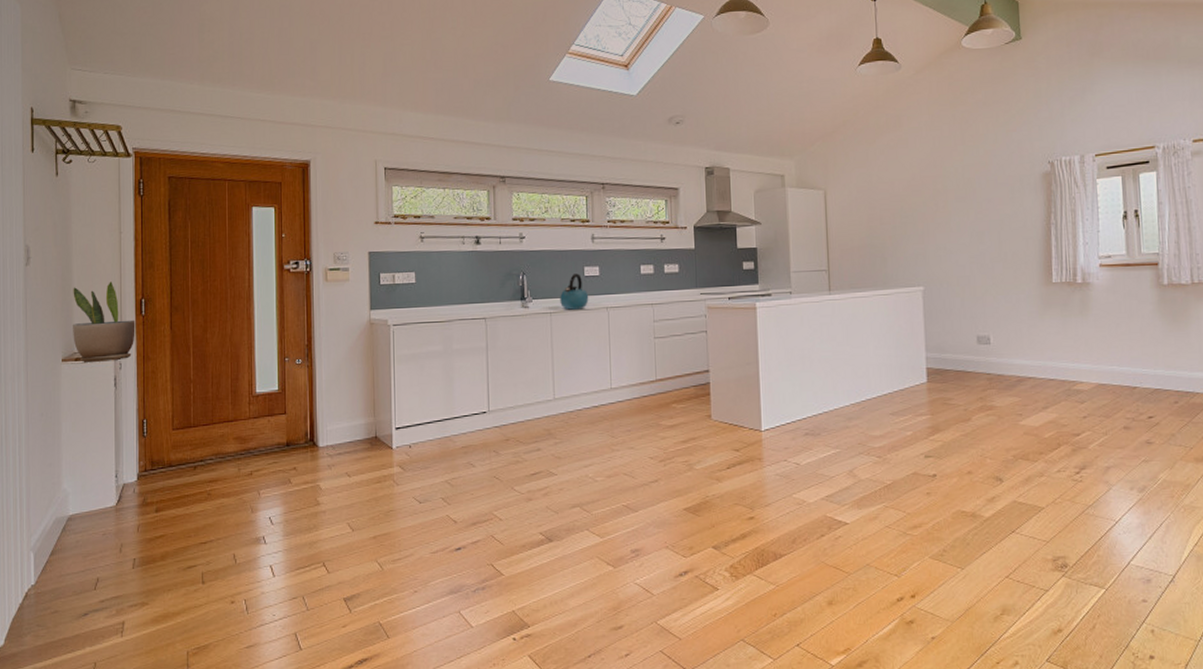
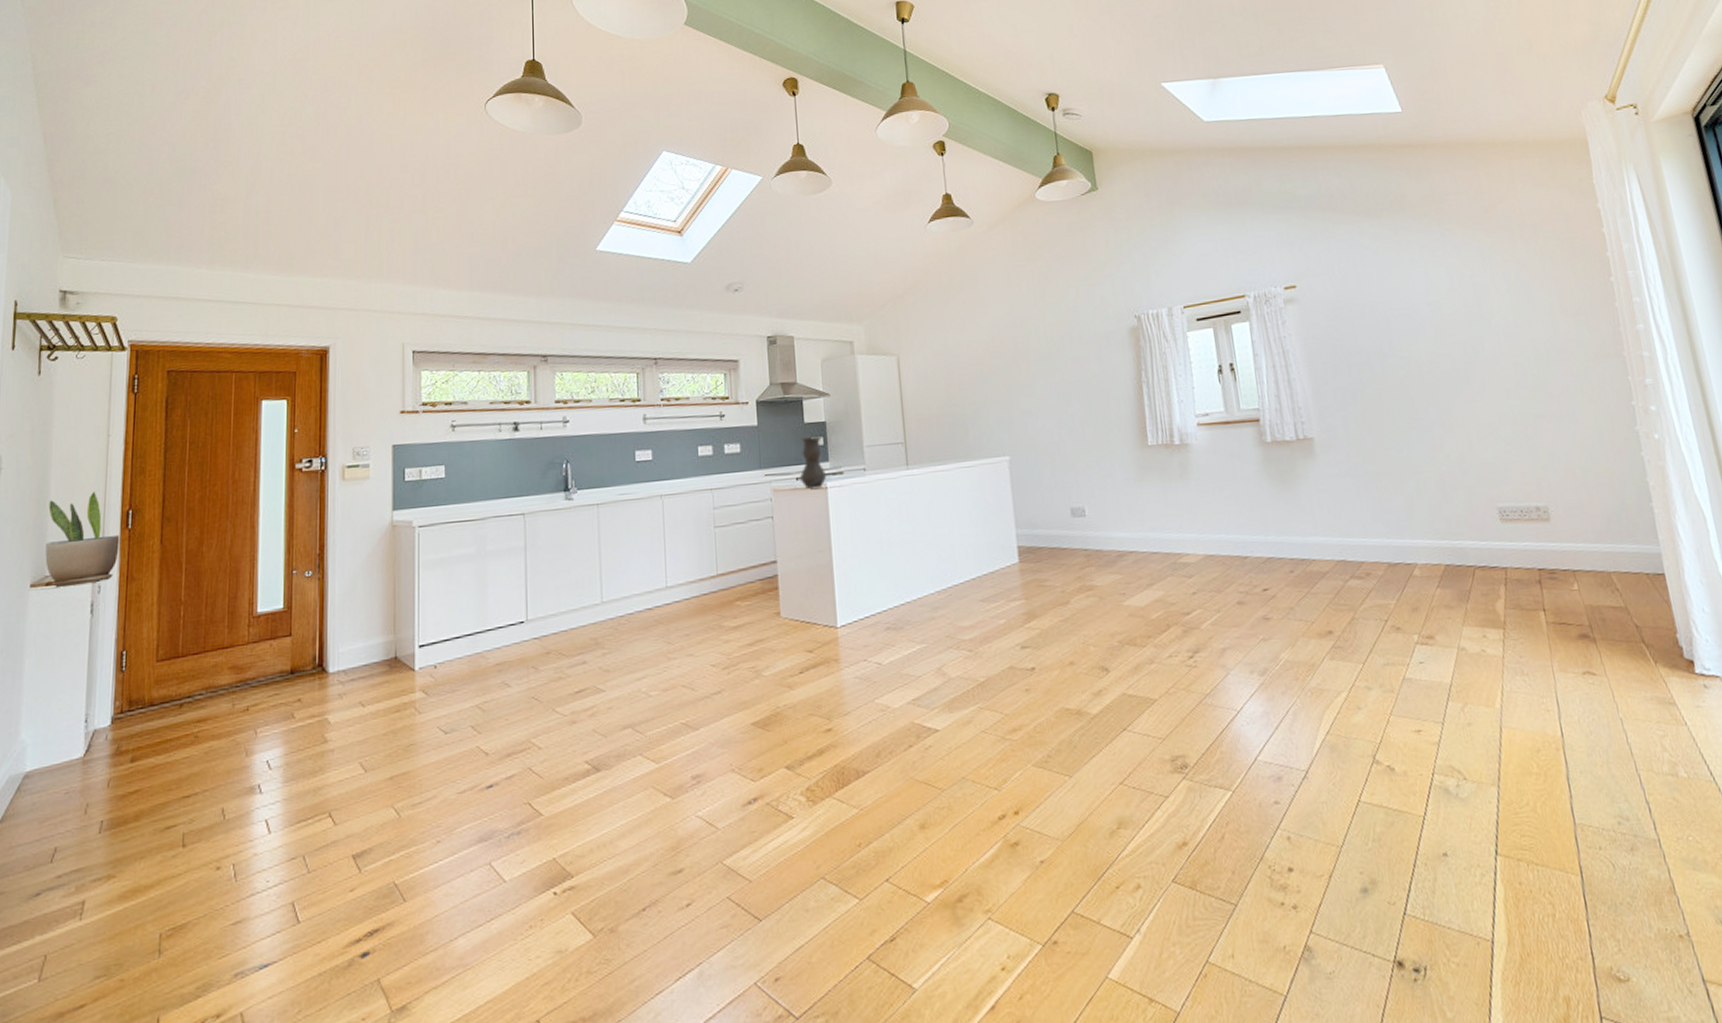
kettle: present [560,273,589,310] -> none [608,459,641,500]
vase: none [732,261,757,309] -> present [799,436,827,490]

